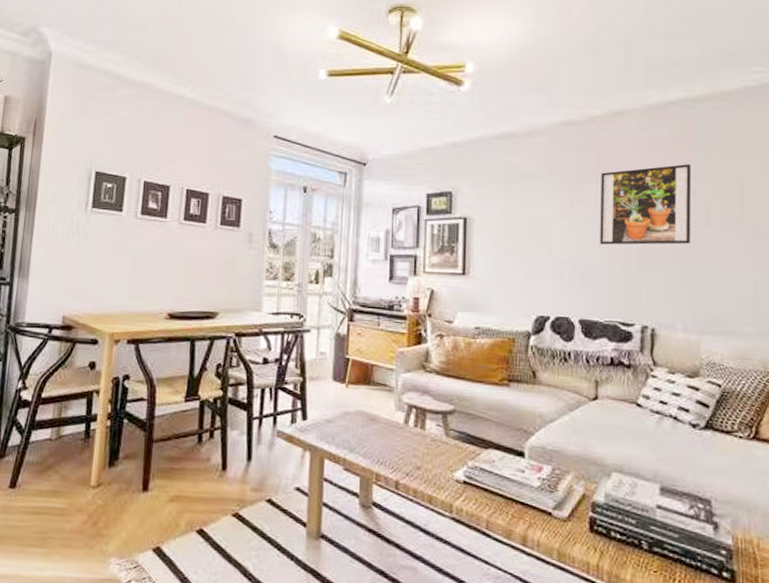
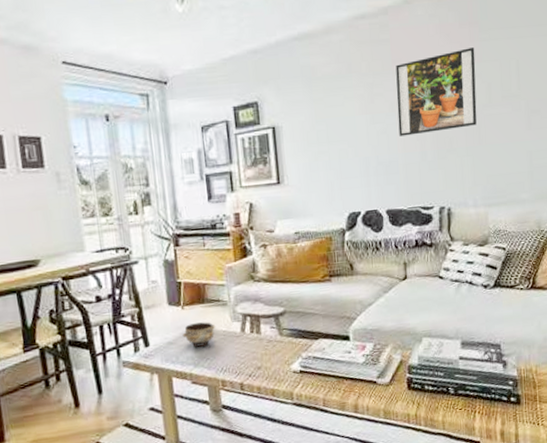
ceramic bowl: none [342,404,379,431] -> present [182,322,216,347]

